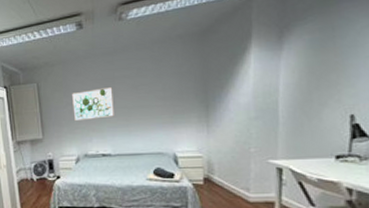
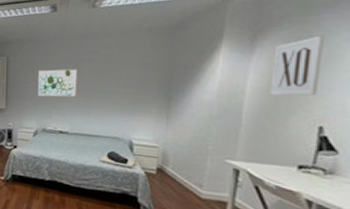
wall art: none [301,24,347,90] -> present [271,35,324,96]

